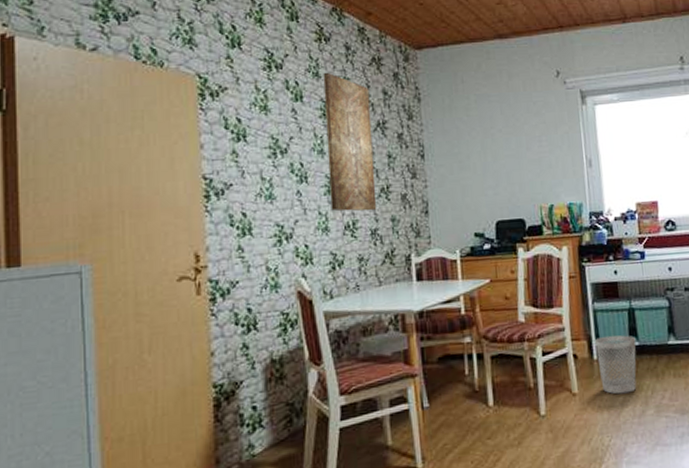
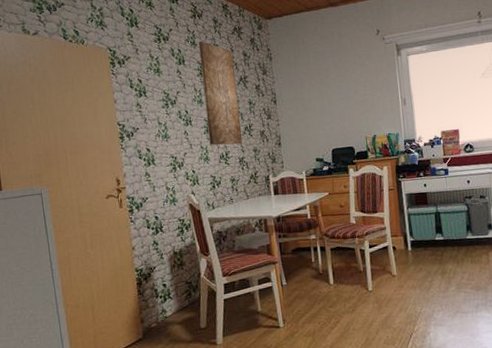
wastebasket: present [595,335,637,395] -> none [409,232,442,276]

